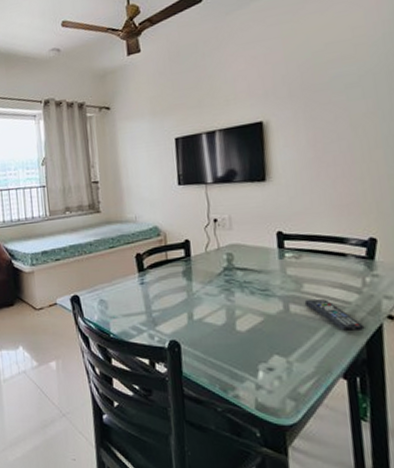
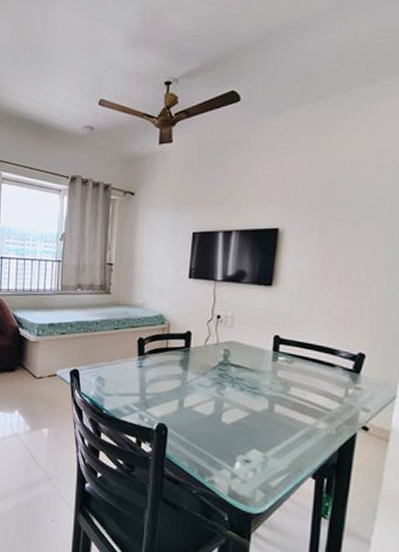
remote control: present [304,299,365,332] -> none [288,403,340,438]

